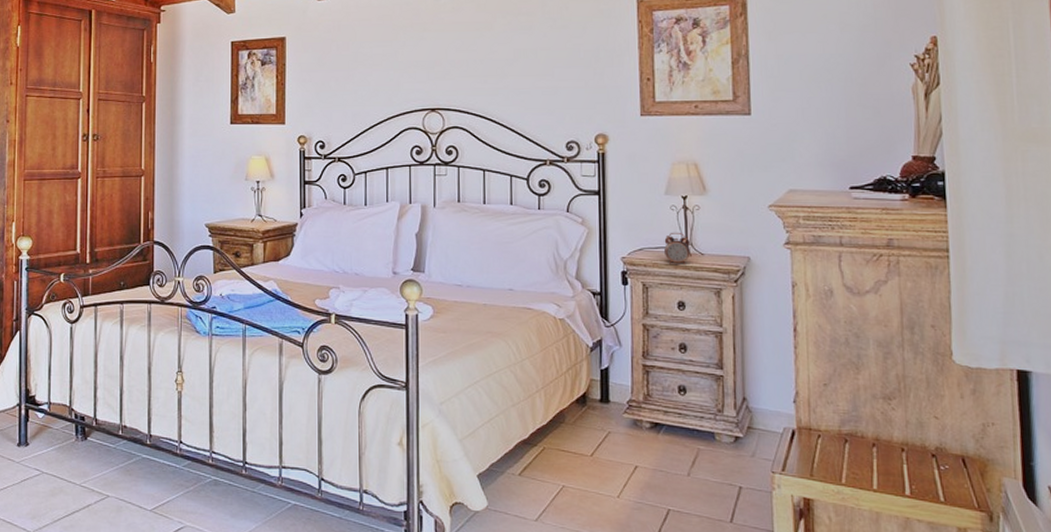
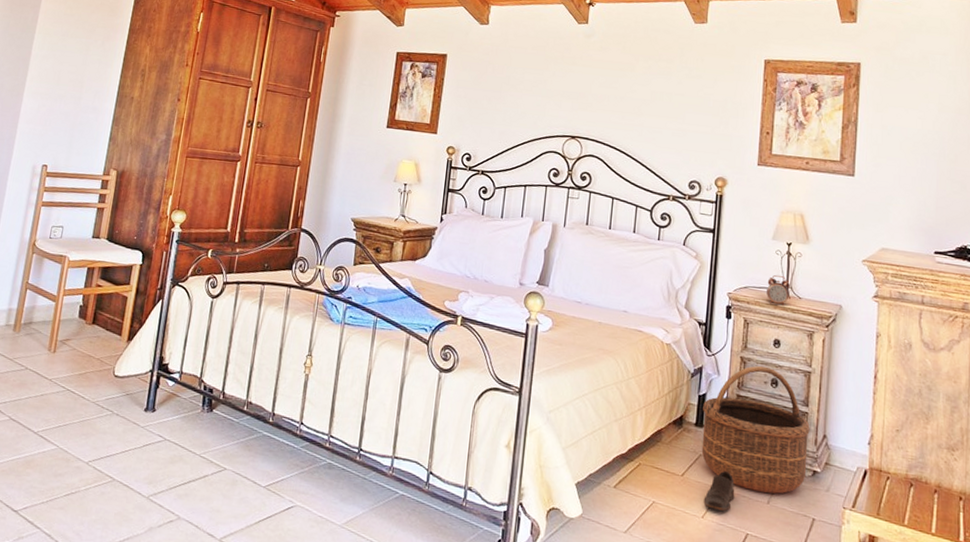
basket: none [606,331,728,465] -> present [701,365,810,494]
shoe: none [617,446,651,488] -> present [703,470,735,511]

